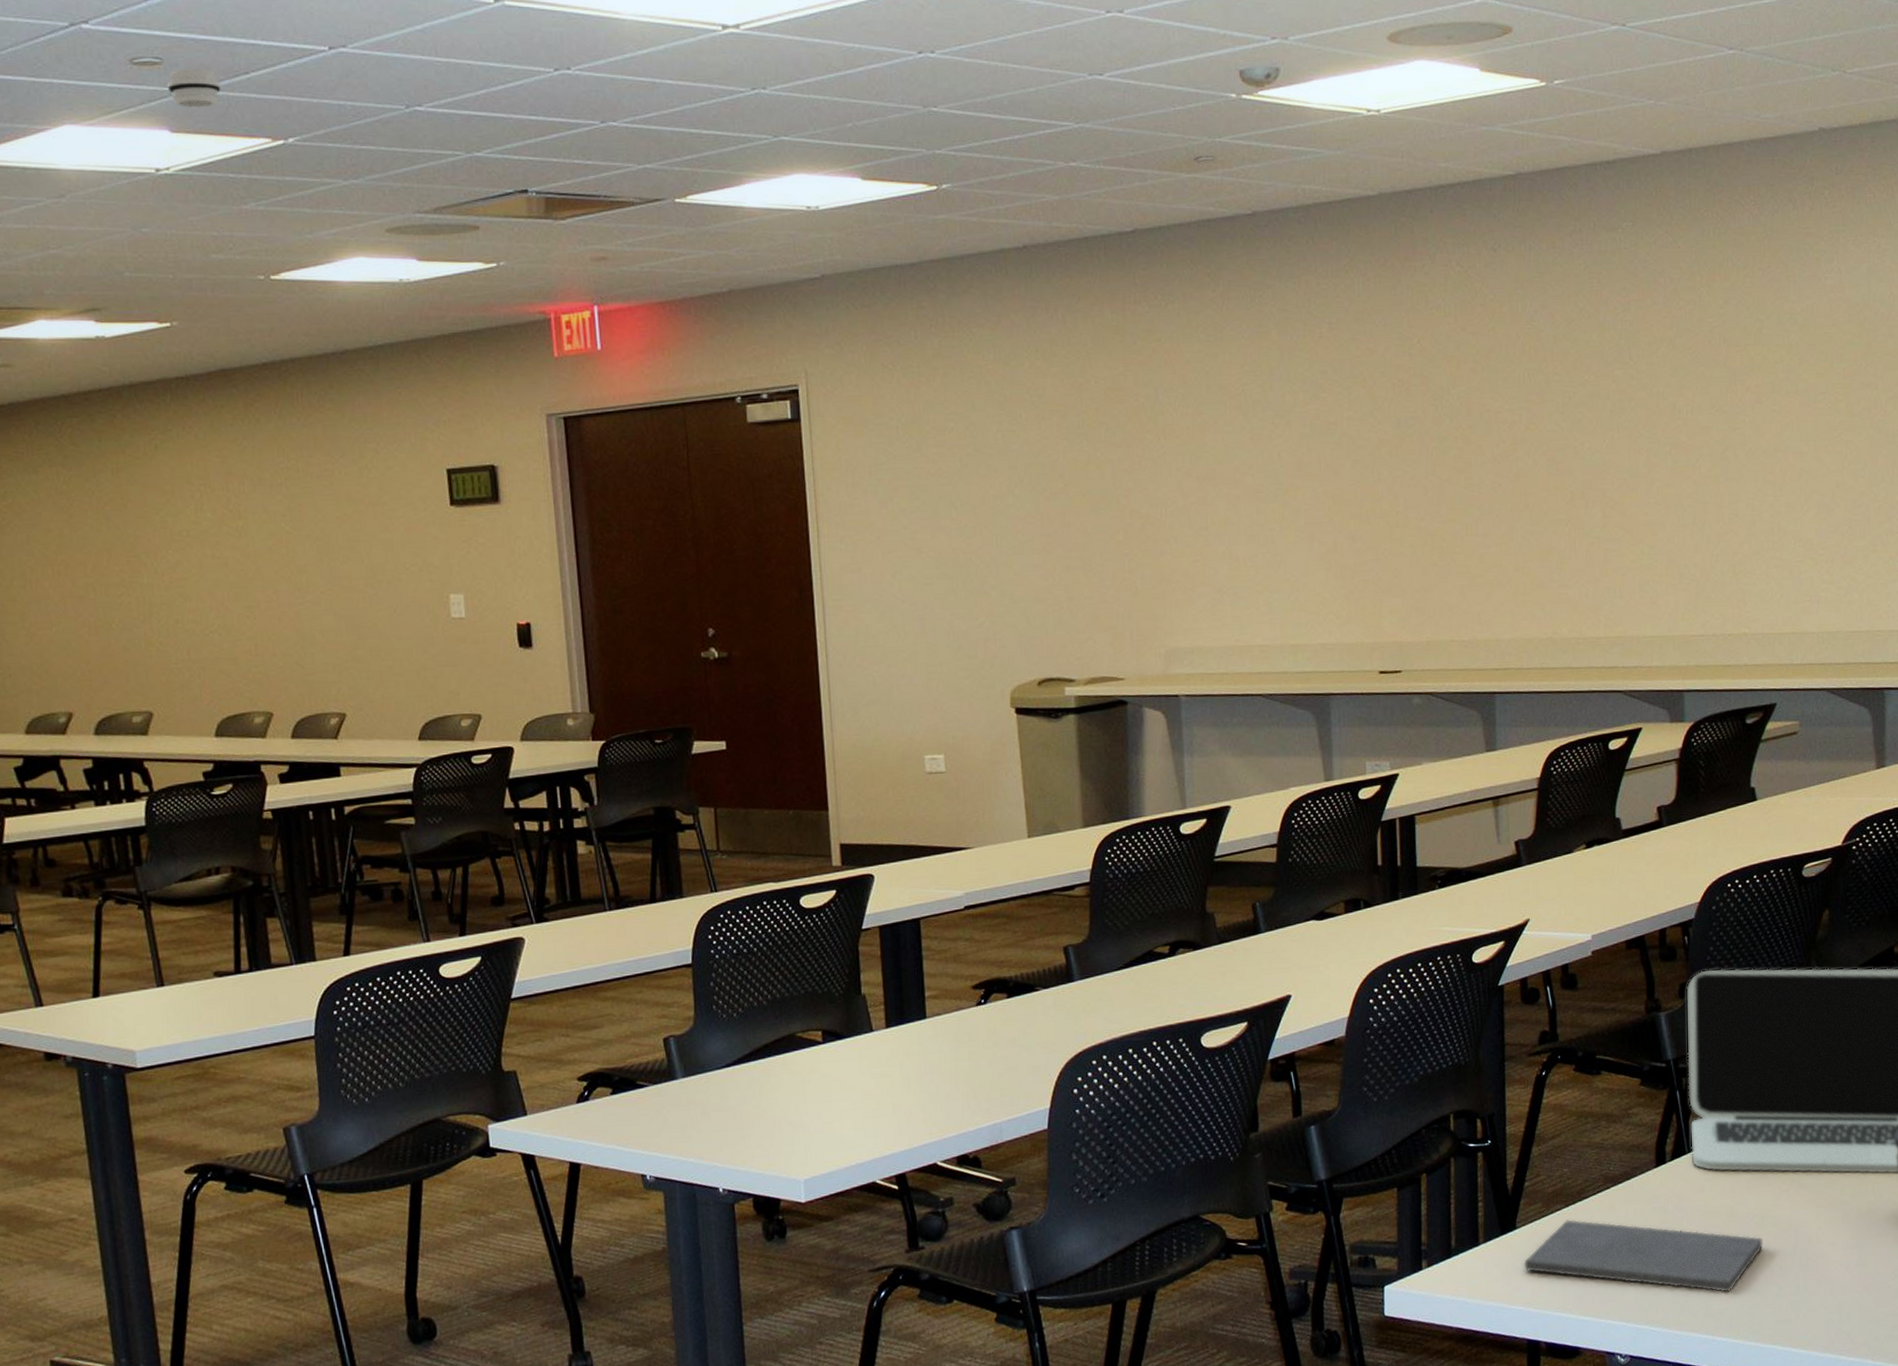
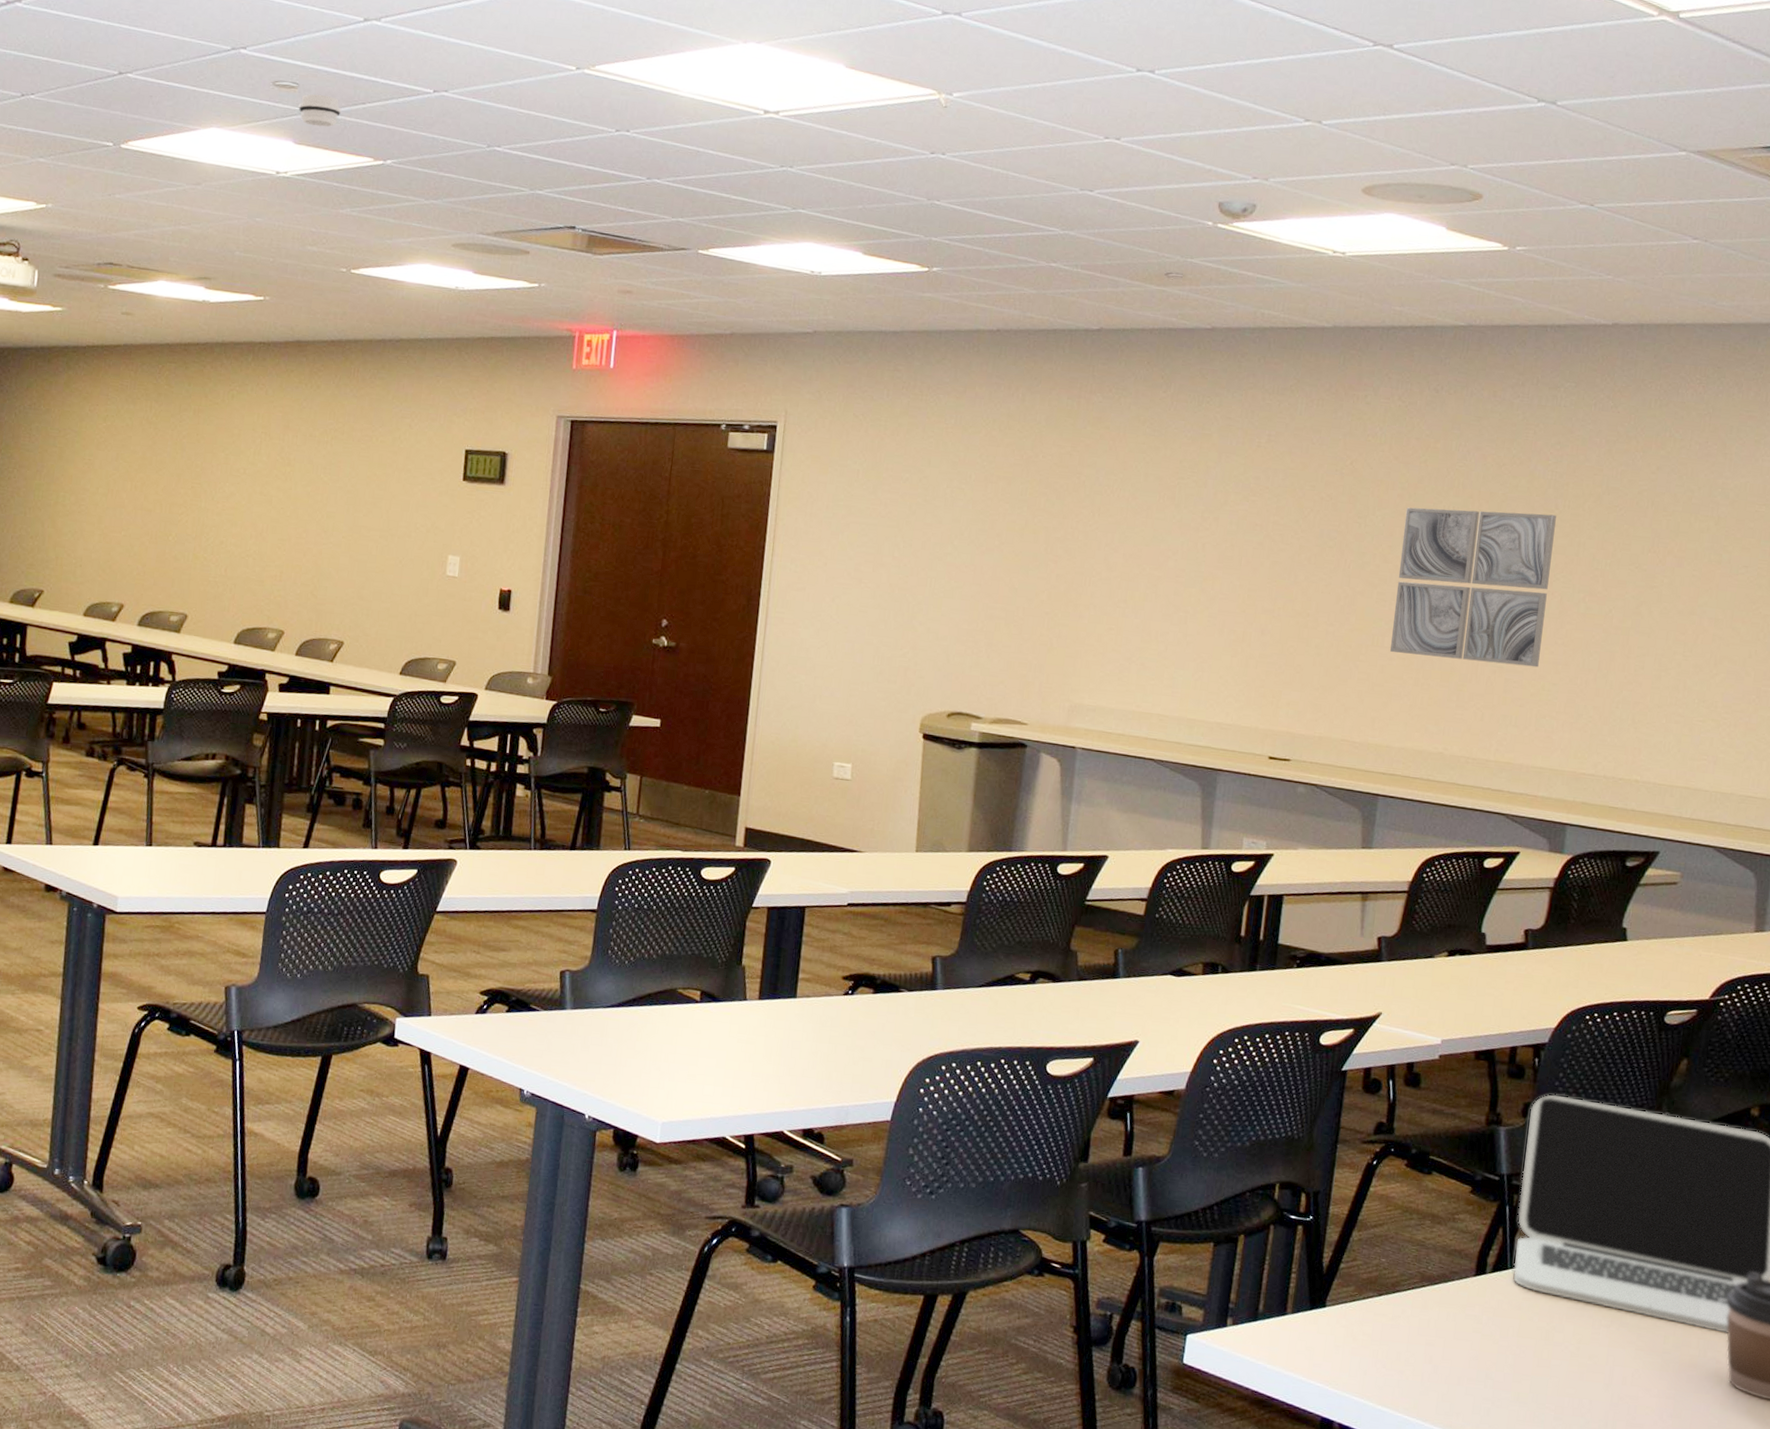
wall art: none [1481,367,1635,539] -> present [1390,507,1556,668]
notepad: present [1524,1219,1763,1293] -> none [1327,1309,1575,1414]

